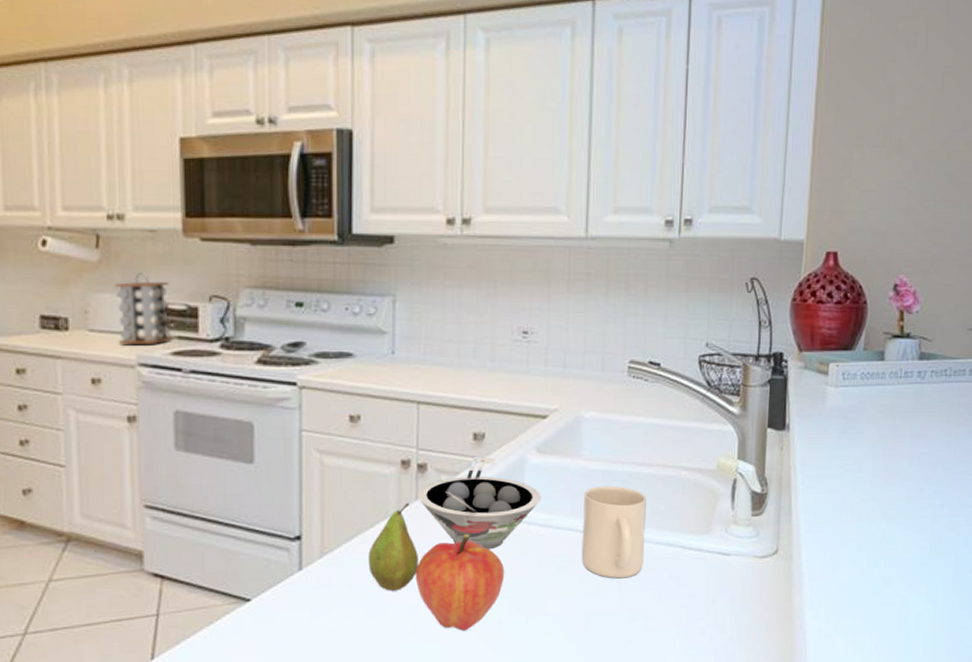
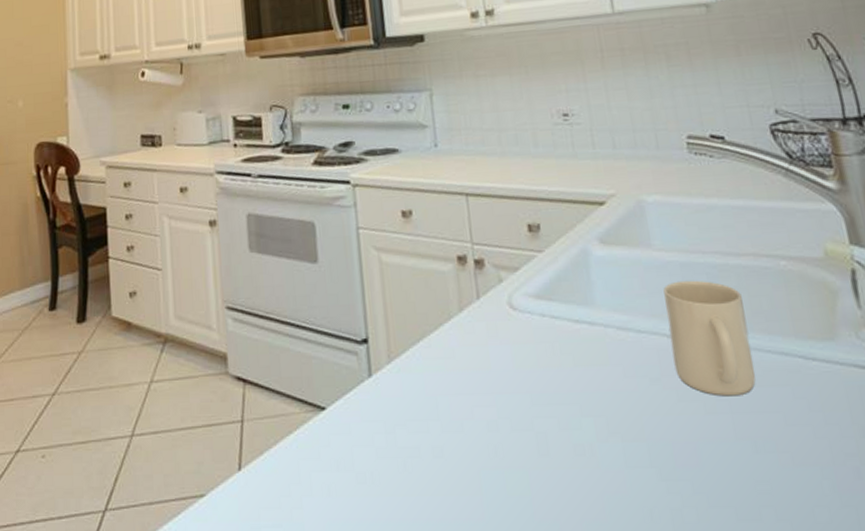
spice rack: present [114,272,172,346] -> none [195,90,242,156]
fruit: present [368,503,419,591] -> none [435,303,490,403]
fruit: present [415,534,505,631] -> none [487,338,588,455]
bowl: present [418,456,541,550] -> none [478,249,615,357]

